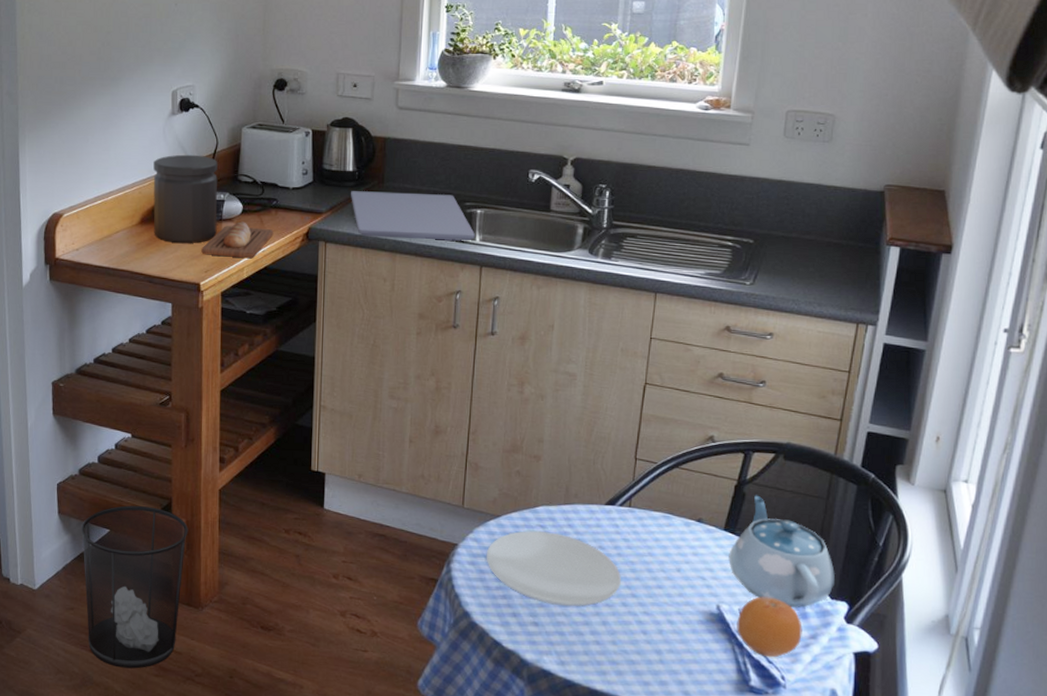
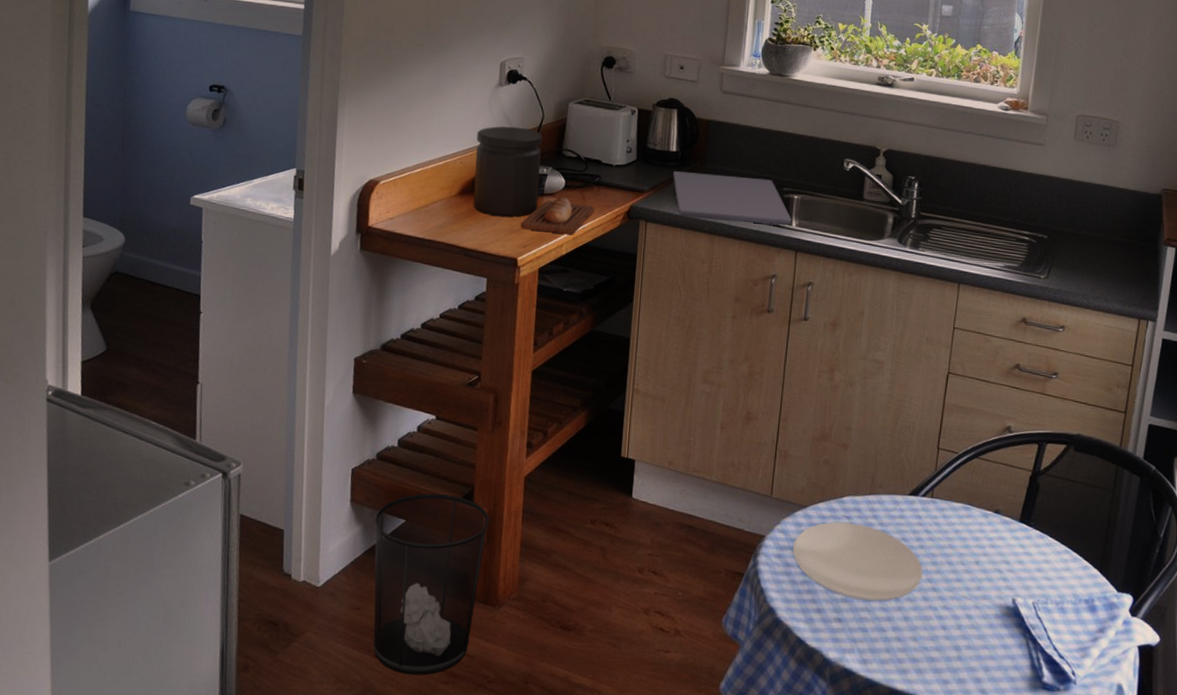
teapot: present [728,495,836,608] -> none [1023,486,1121,600]
fruit: present [736,597,802,658] -> none [1030,589,1091,653]

